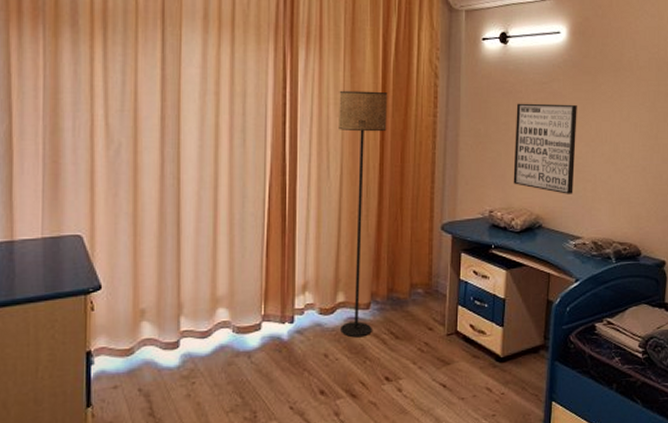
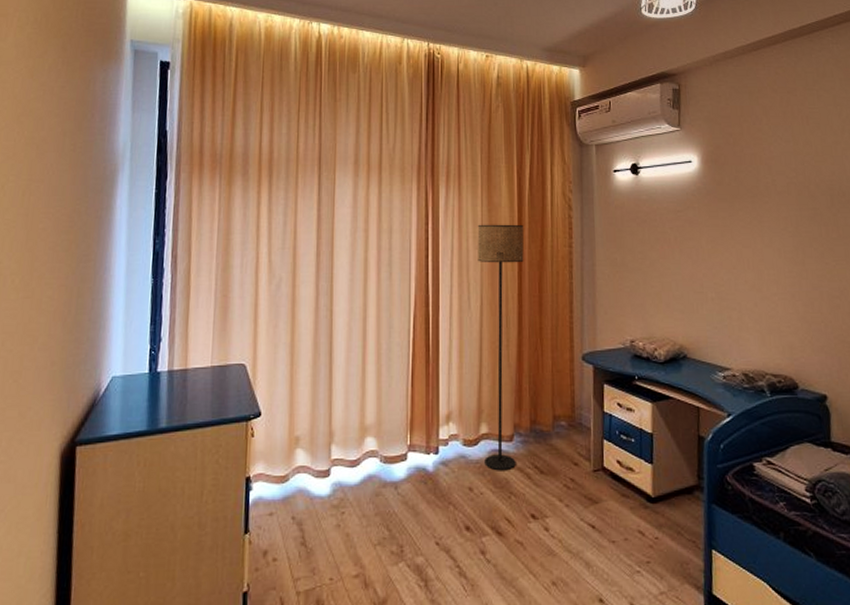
wall art: present [513,103,577,194] -> none [651,231,718,323]

